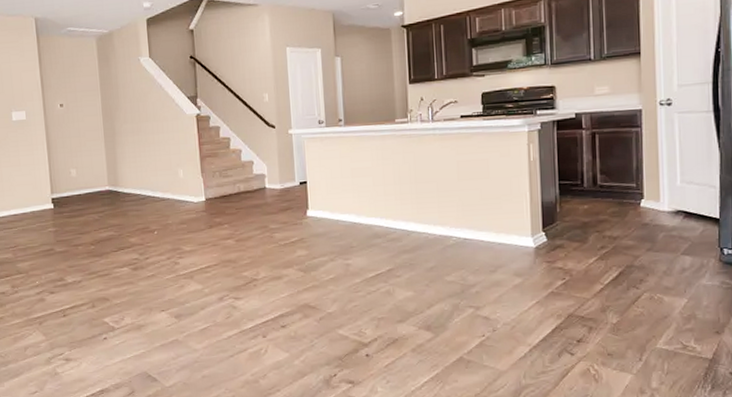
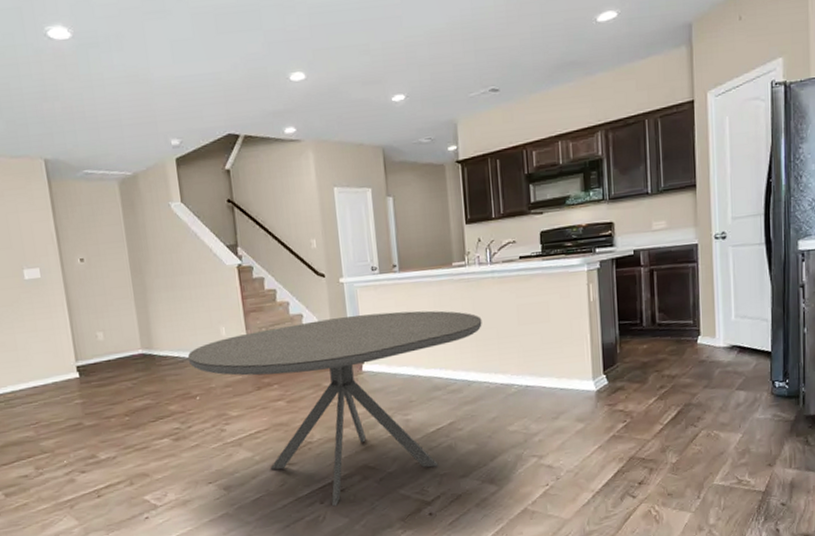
dining table: none [148,162,423,341] -> present [187,310,482,507]

